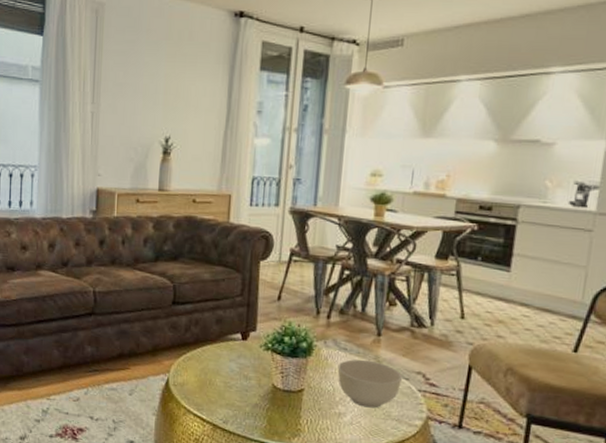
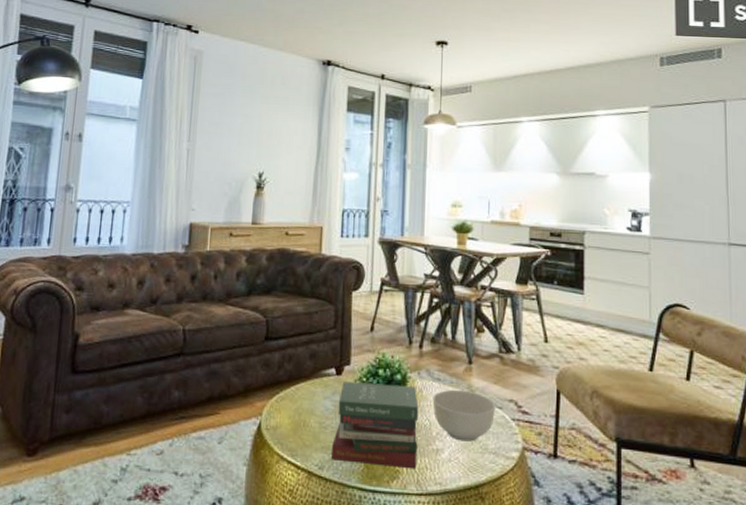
books: none [236,346,324,429] -> present [332,382,419,469]

